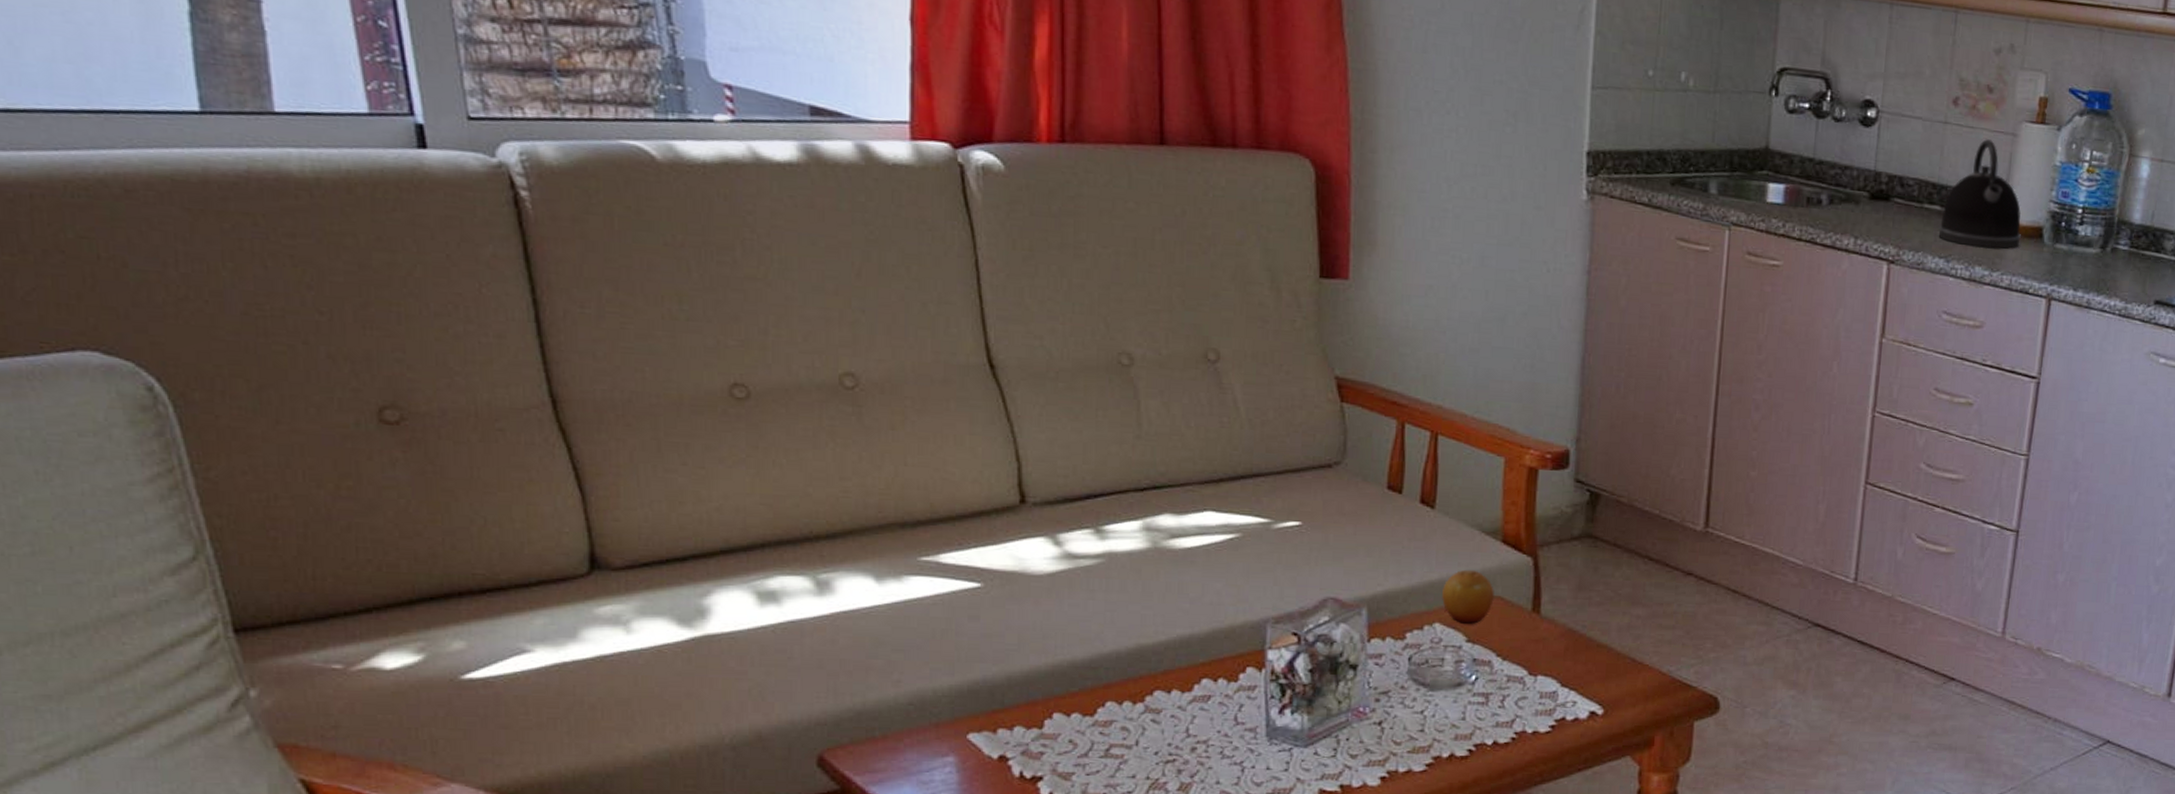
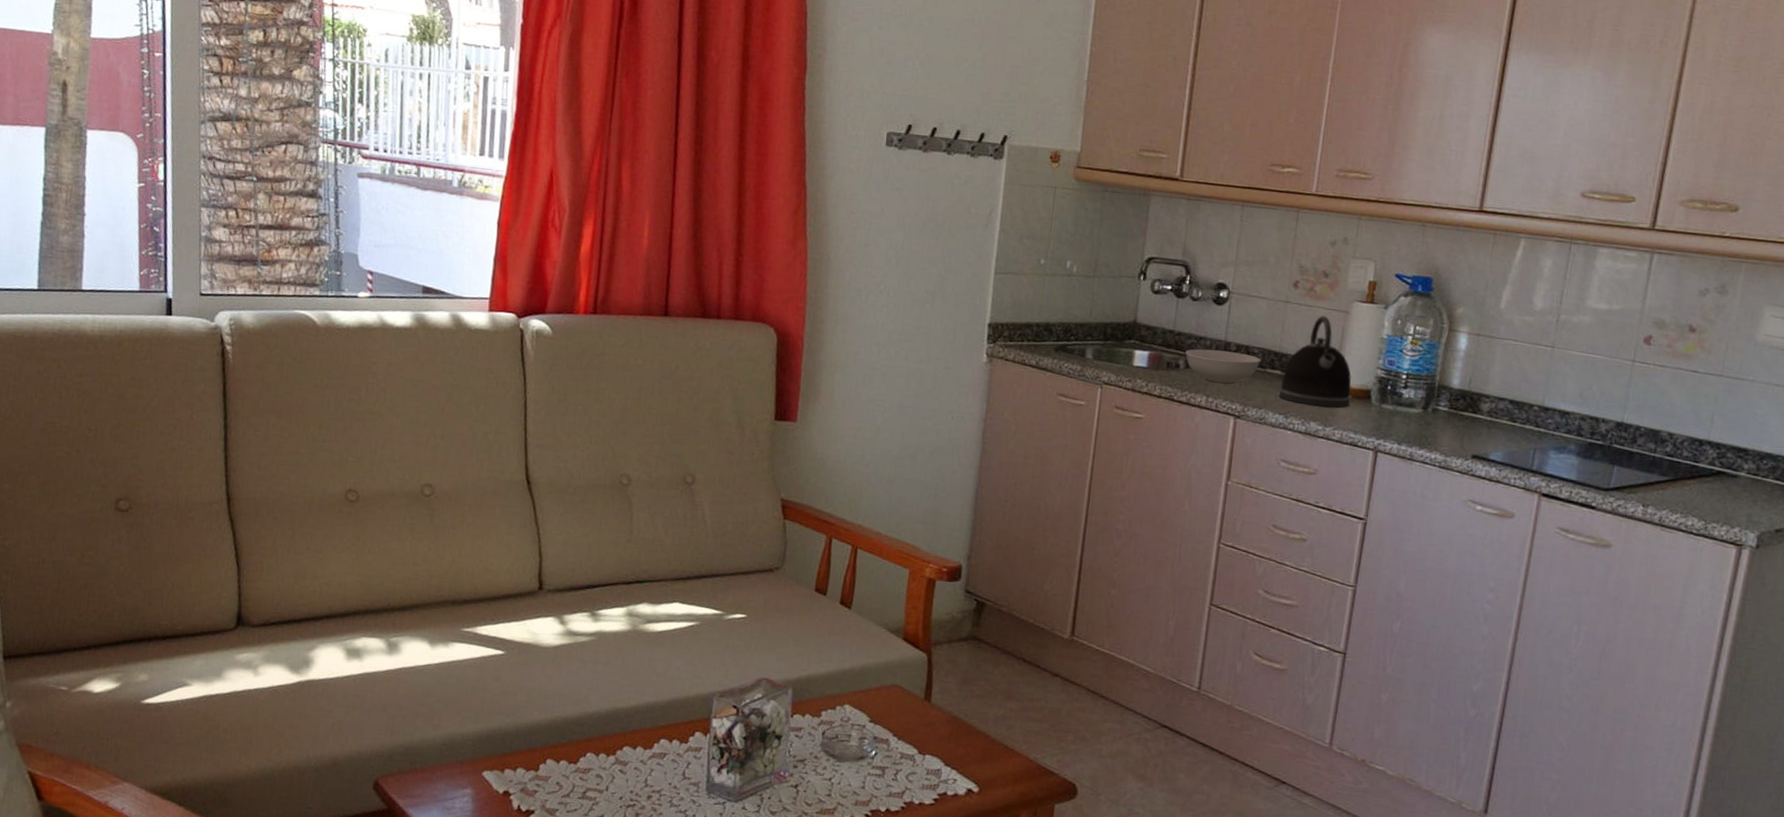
fruit: present [1442,569,1494,625] -> none [852,661,895,708]
bowl: none [1828,180,1917,223] -> present [1185,349,1261,384]

